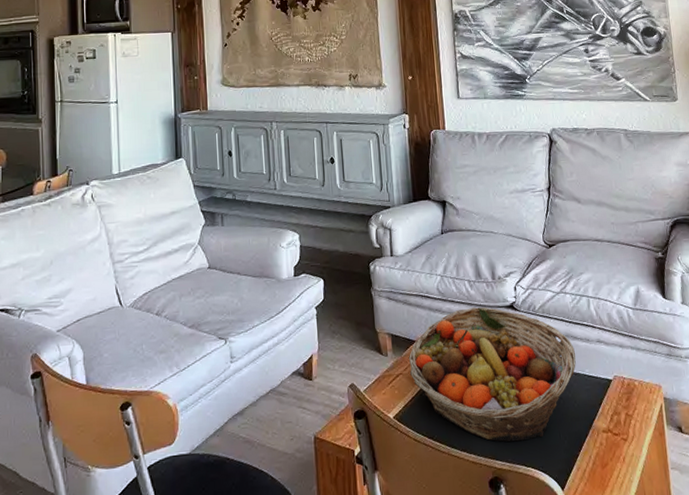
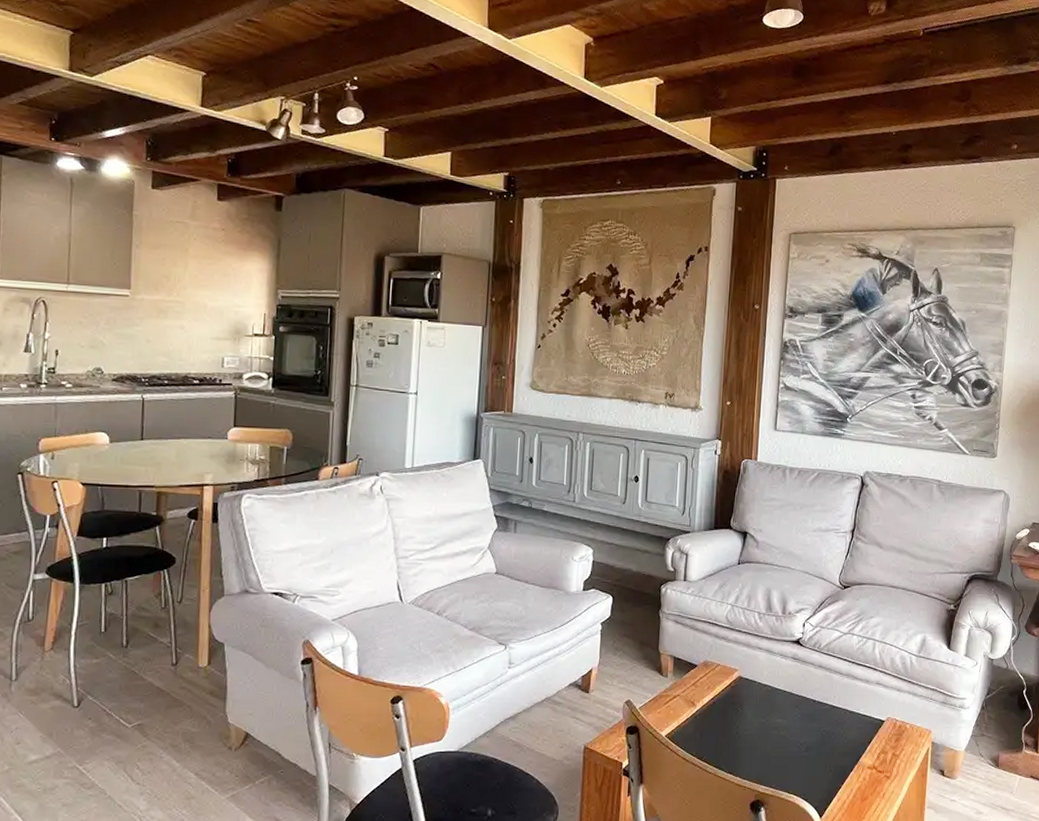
fruit basket: present [408,307,576,442] -> none [687,639,853,769]

